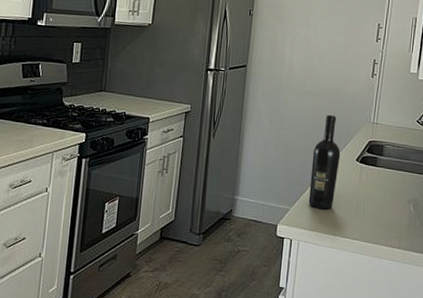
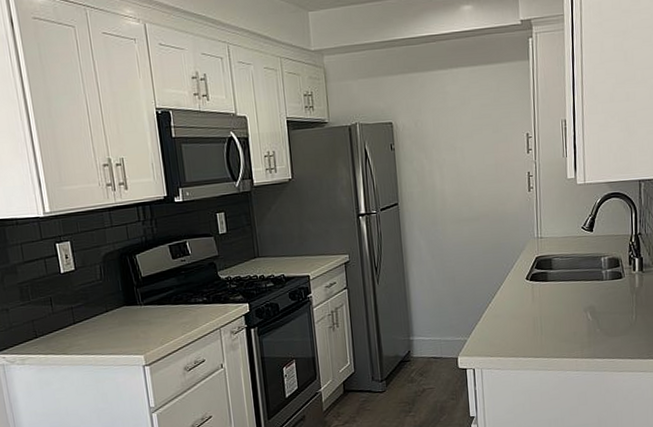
wine bottle: present [308,114,341,210] -> none [481,237,510,334]

